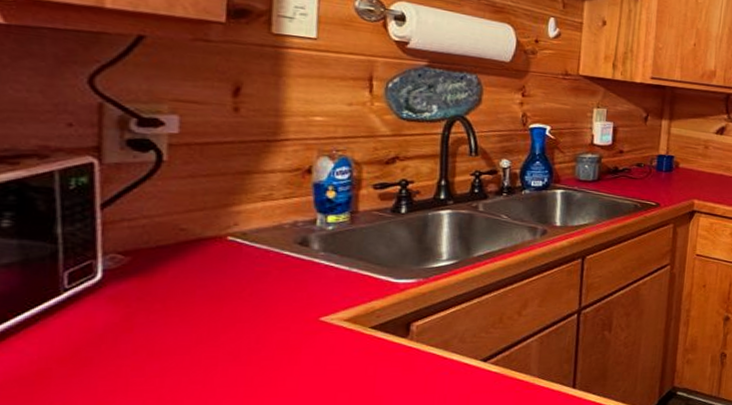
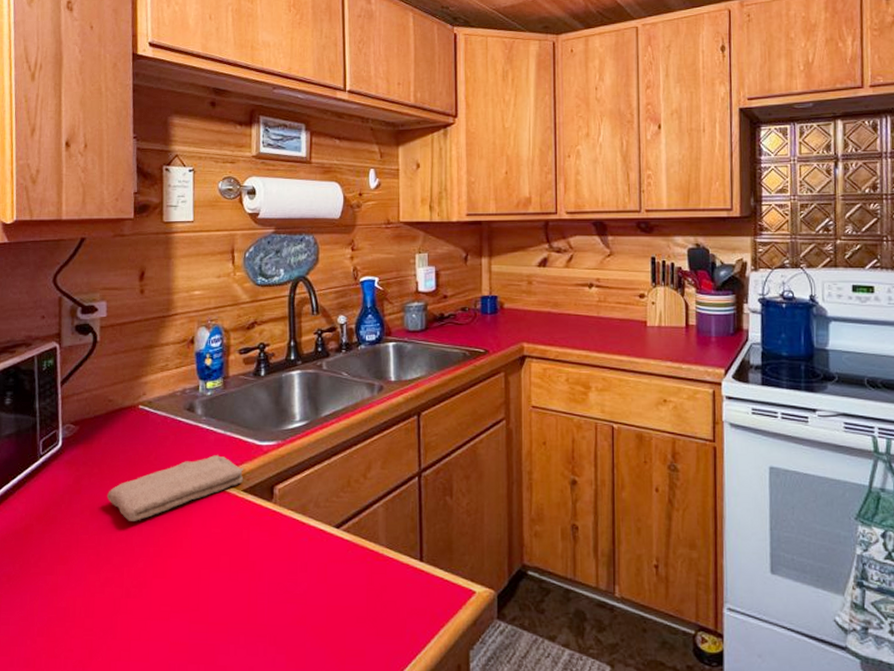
washcloth: none [174,292,374,361] -> present [106,455,244,521]

